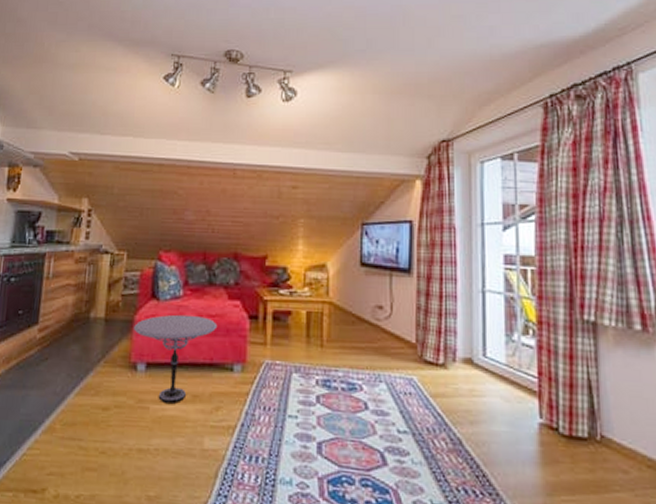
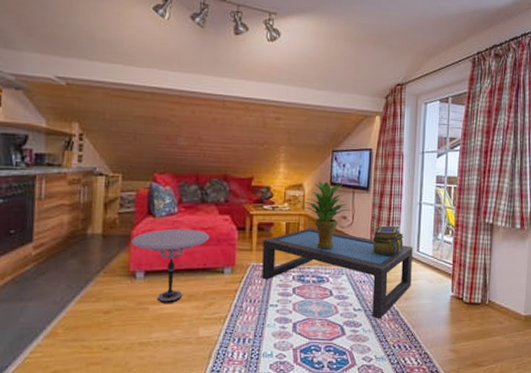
coffee table: none [278,319,478,448] -> present [262,228,413,319]
potted plant: none [325,261,388,347] -> present [302,181,350,248]
stack of books: none [417,319,463,361] -> present [371,225,404,256]

